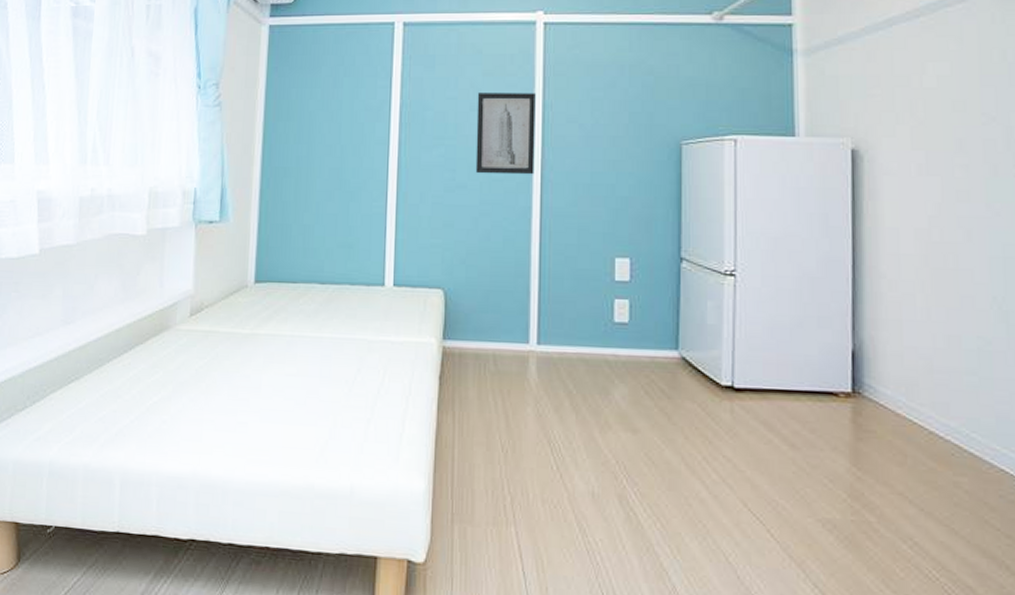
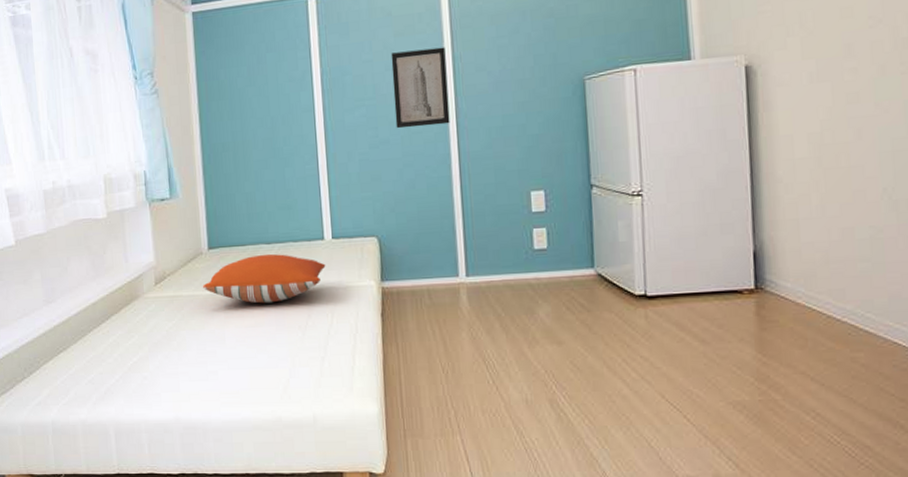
pillow: none [242,295,383,351] -> present [202,254,326,304]

